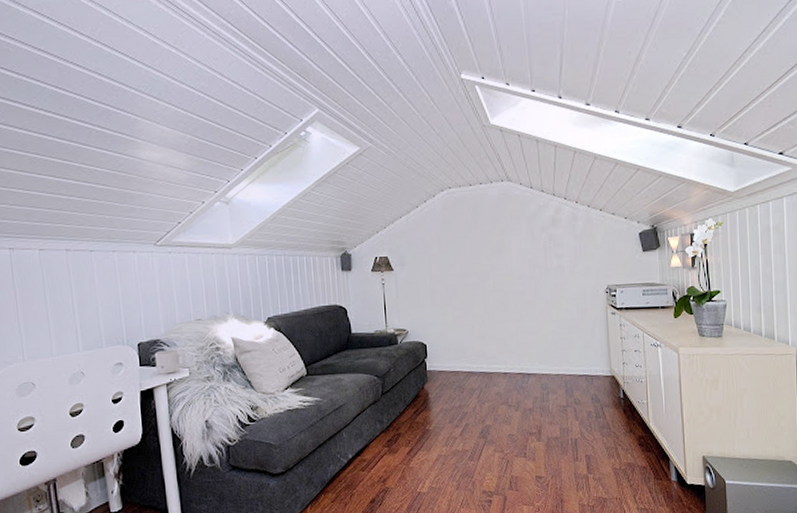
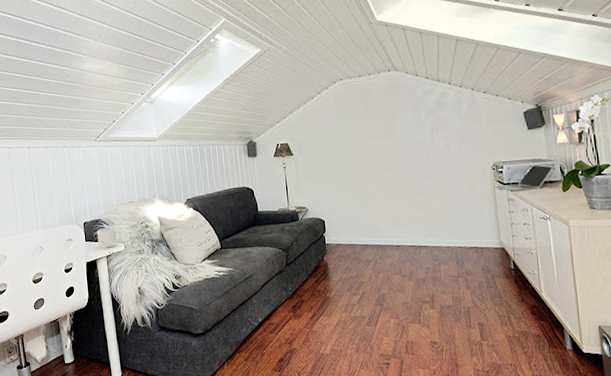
laptop: none [606,289,666,317] -> present [494,164,554,192]

